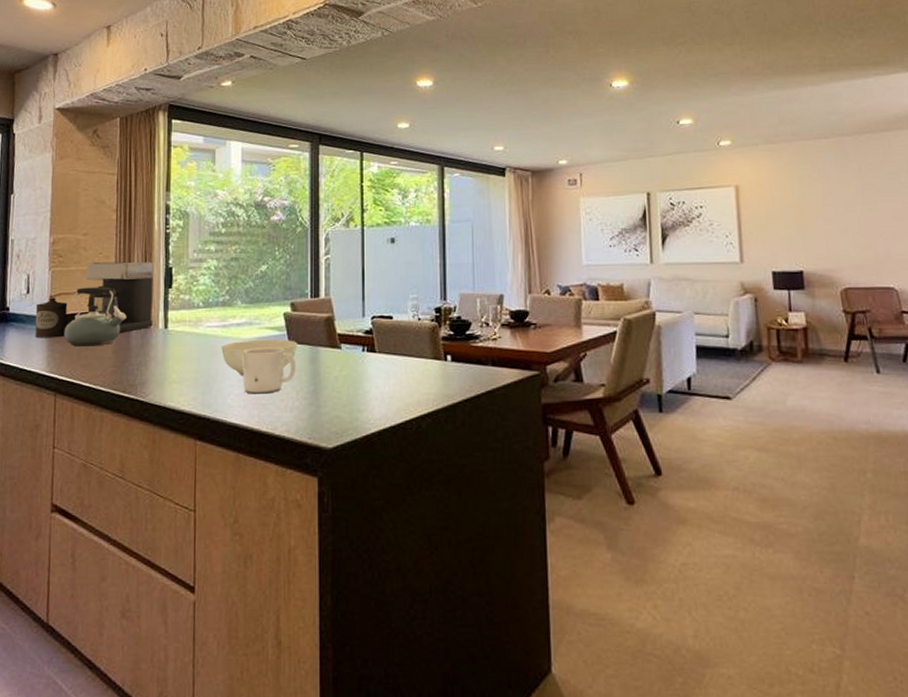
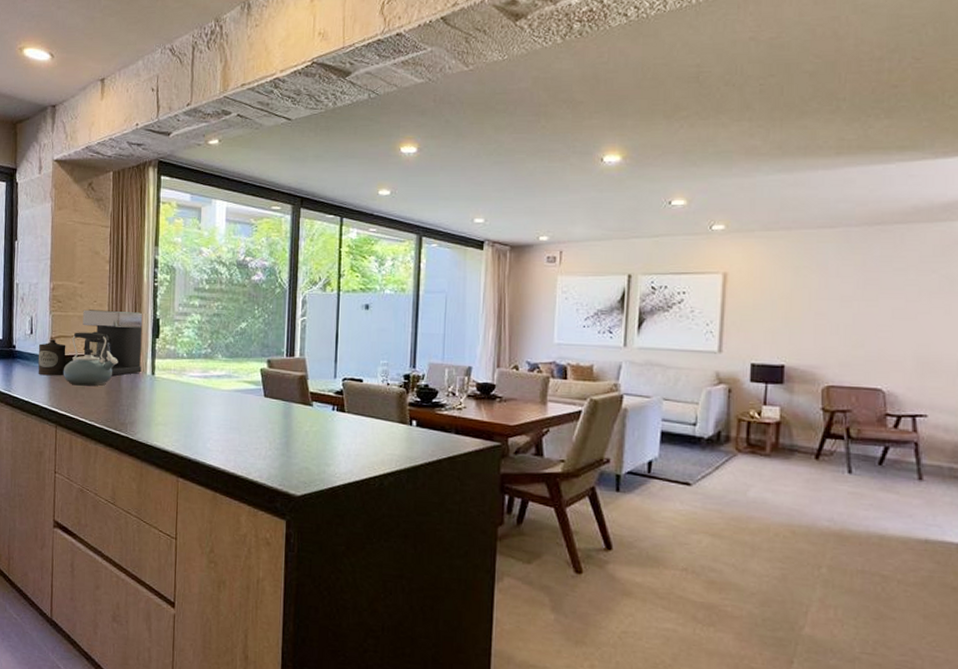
bowl: present [221,339,298,375] -> none [202,391,273,423]
mug: present [243,347,295,394] -> none [221,399,270,442]

